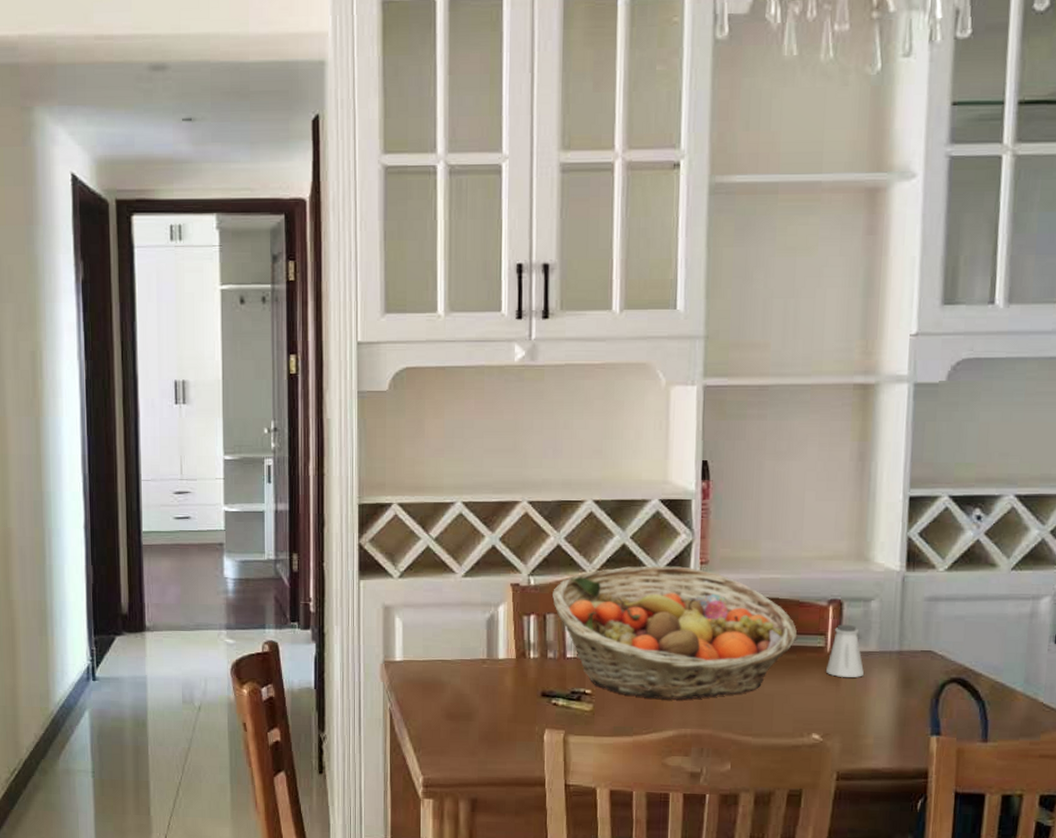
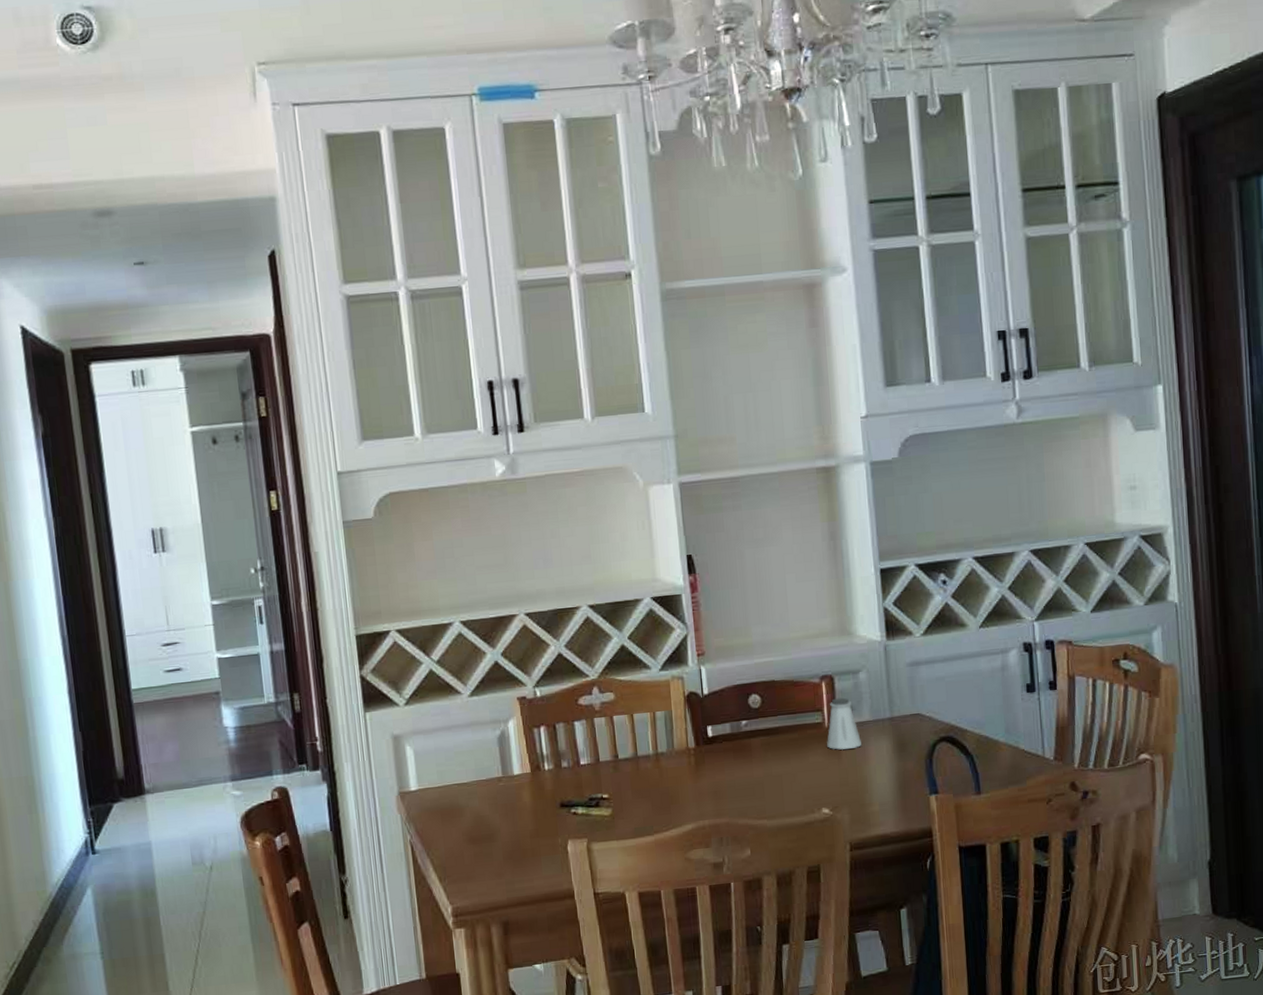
fruit basket: present [553,565,798,701] -> none [559,660,797,795]

